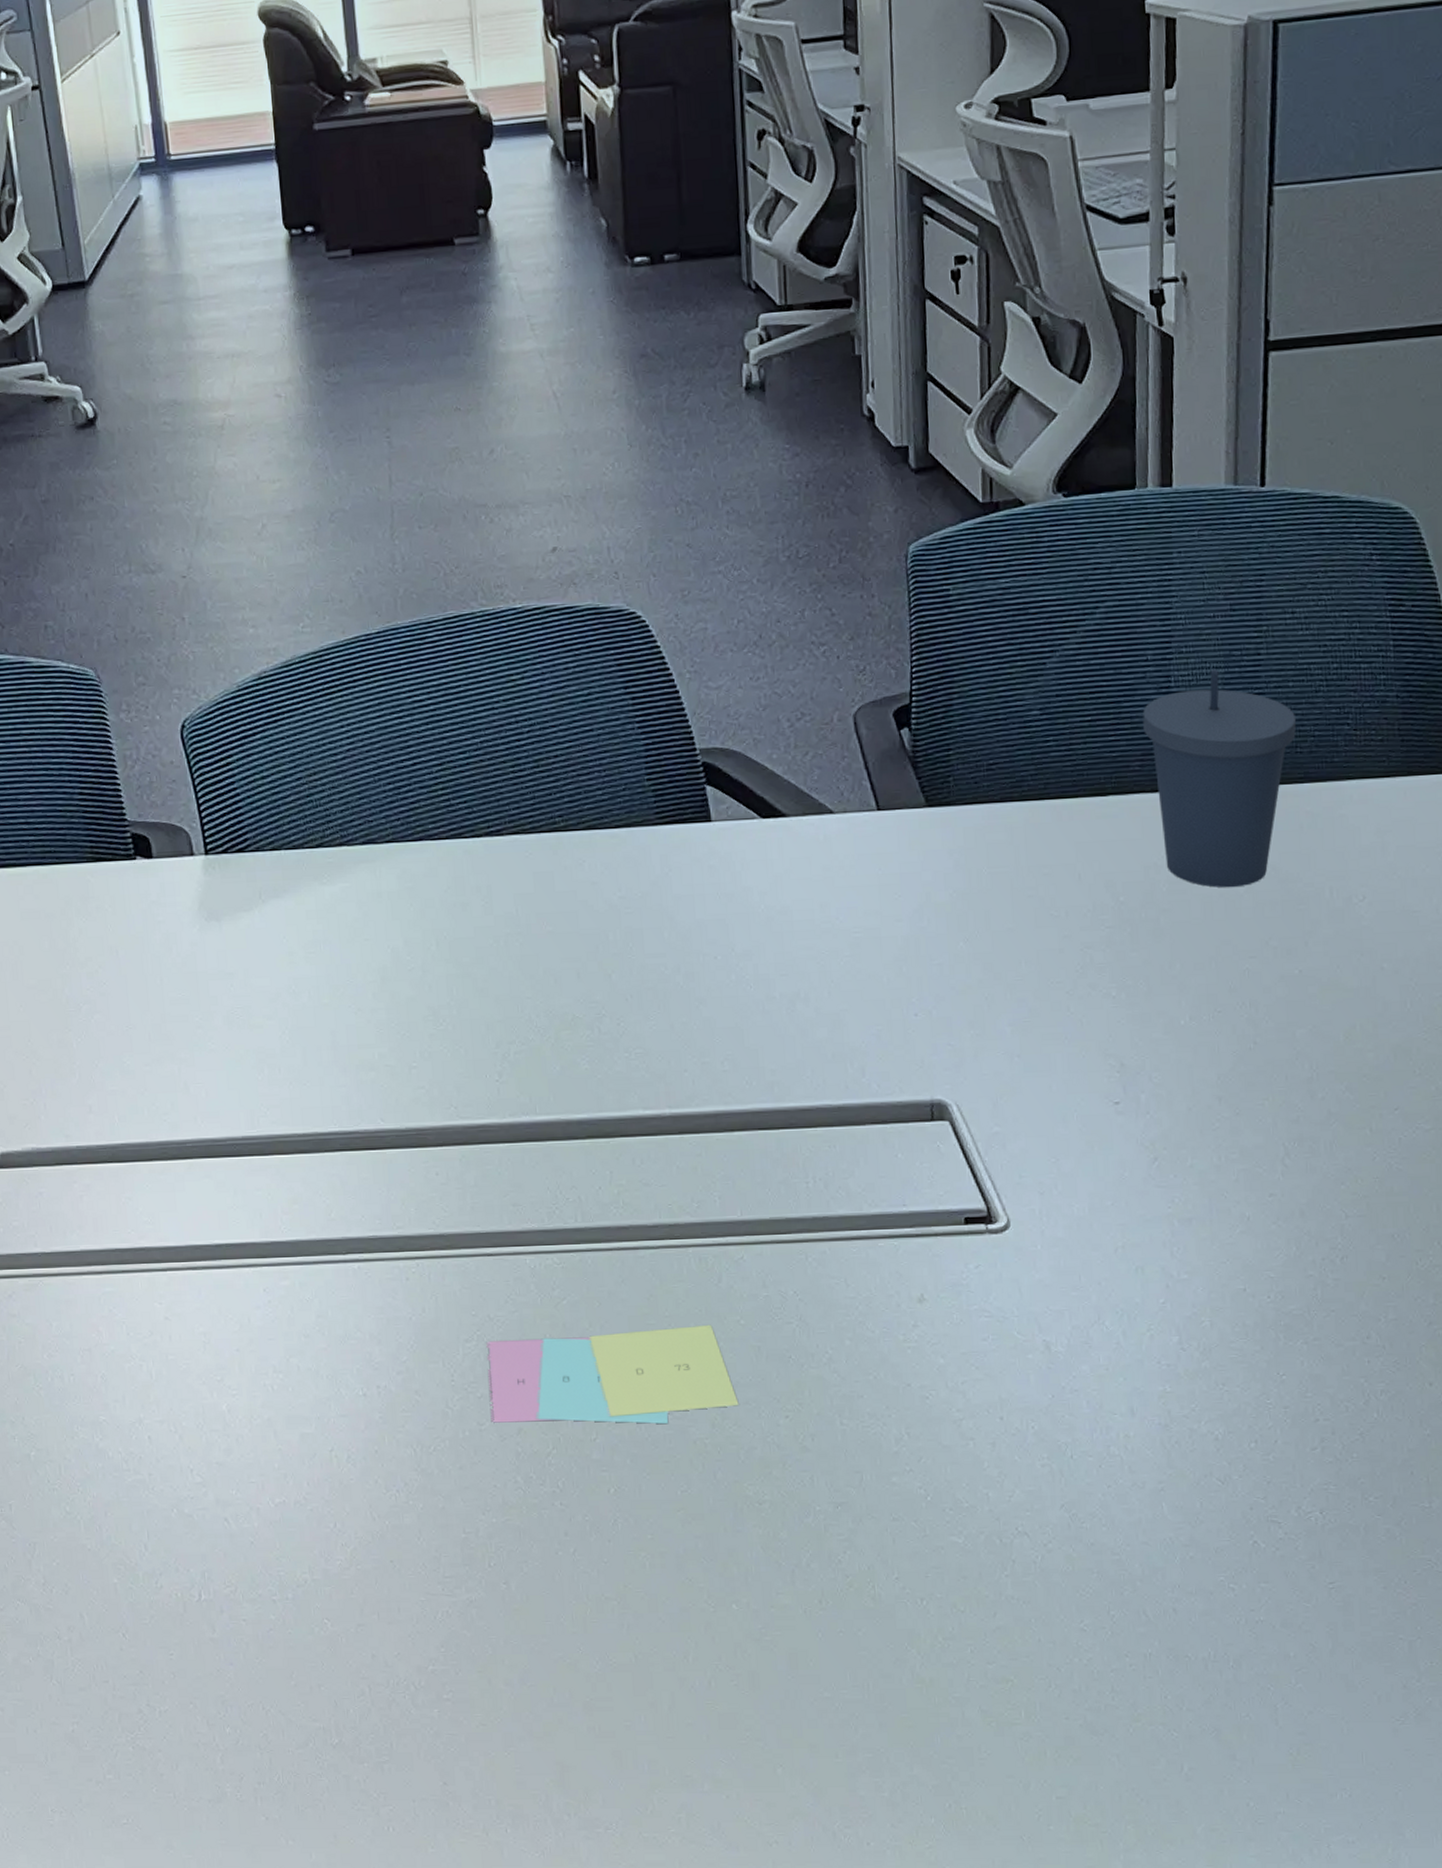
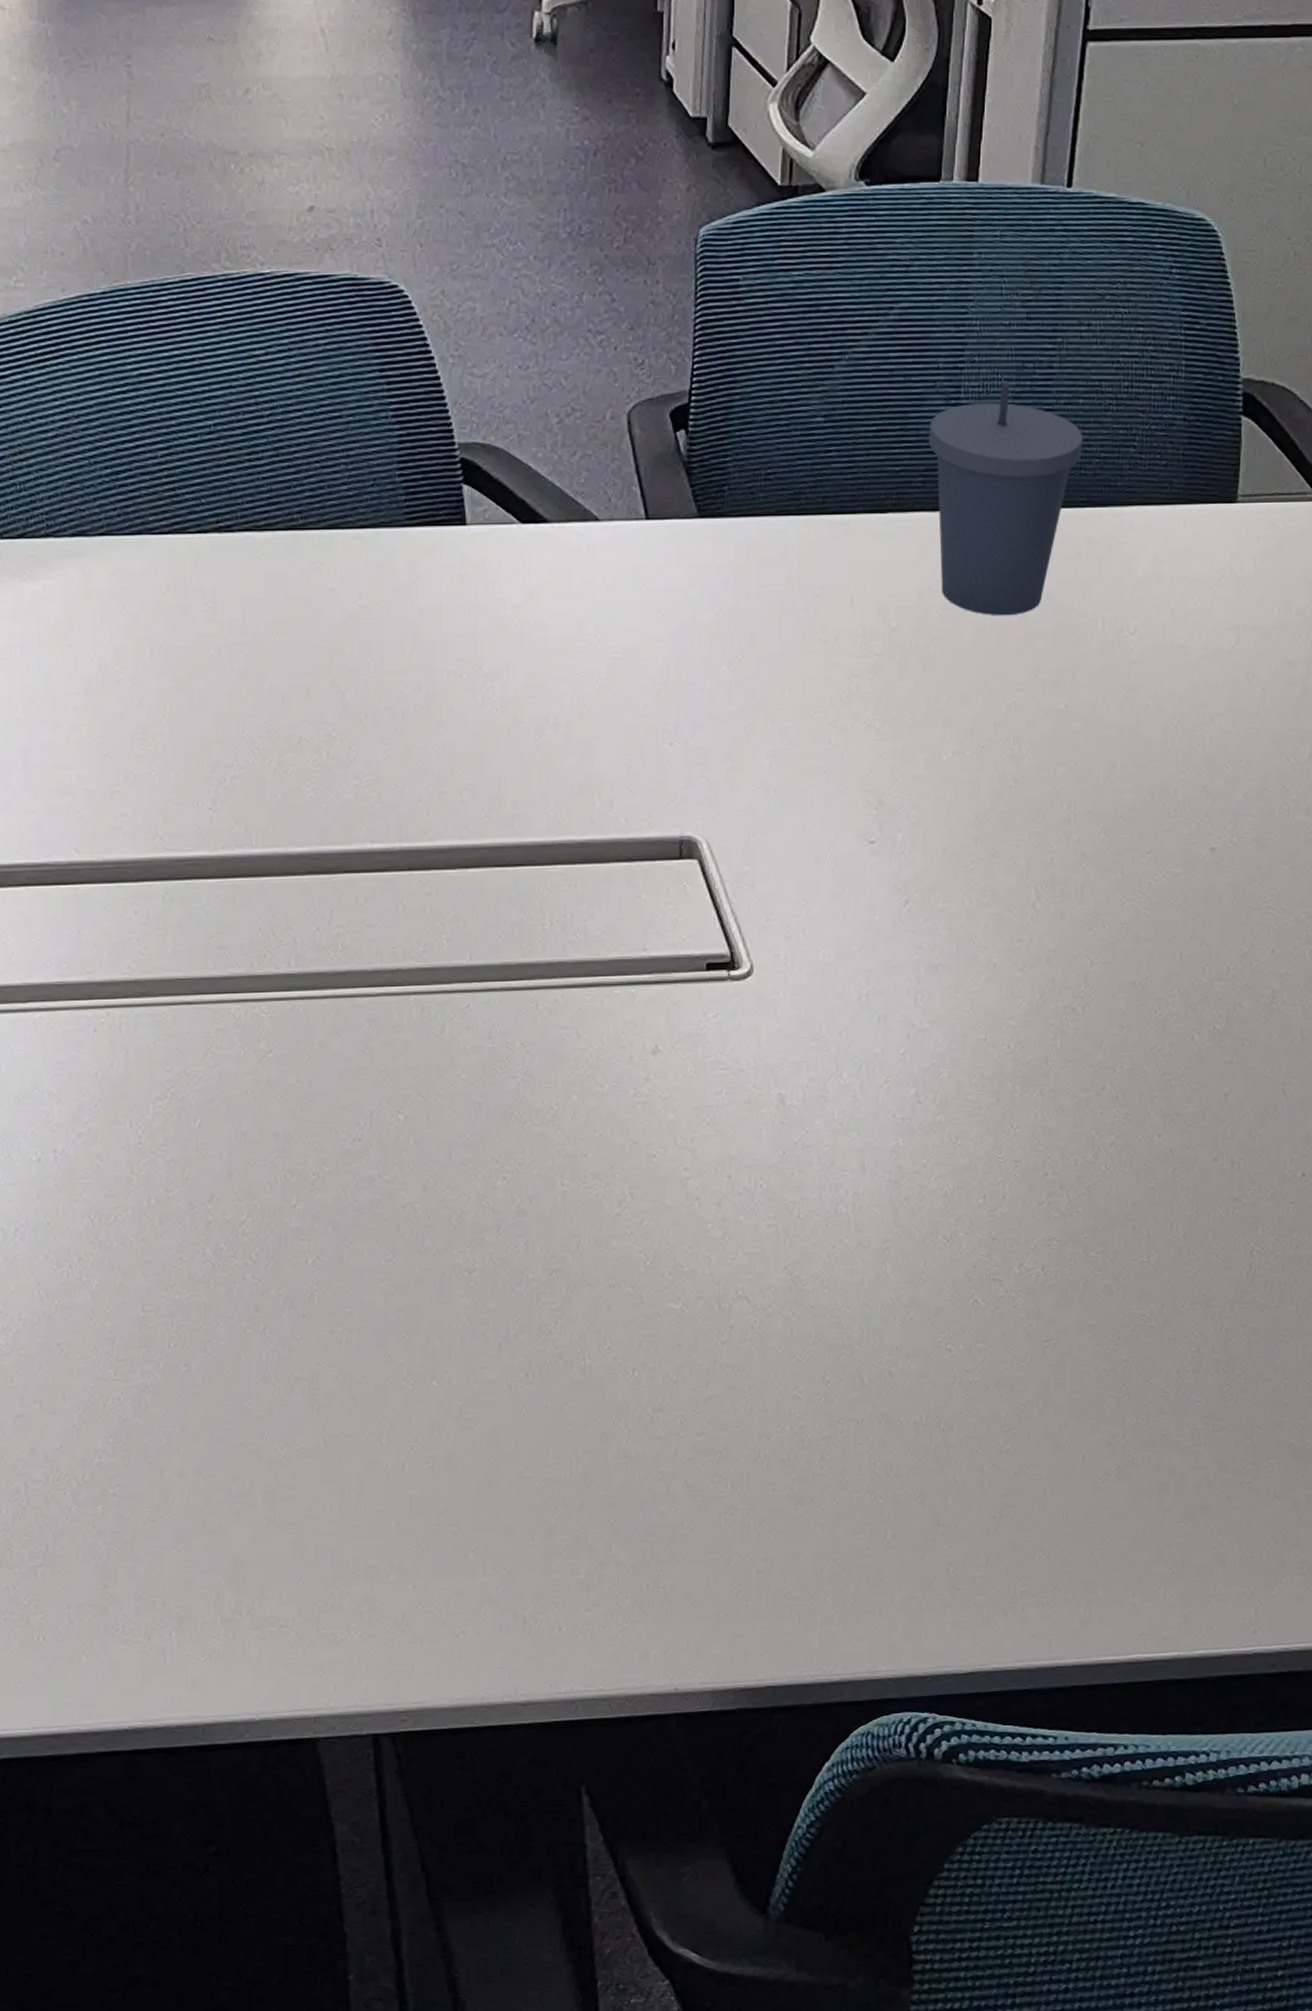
sticky notes: present [486,1324,739,1424] -> none [180,1079,454,1189]

